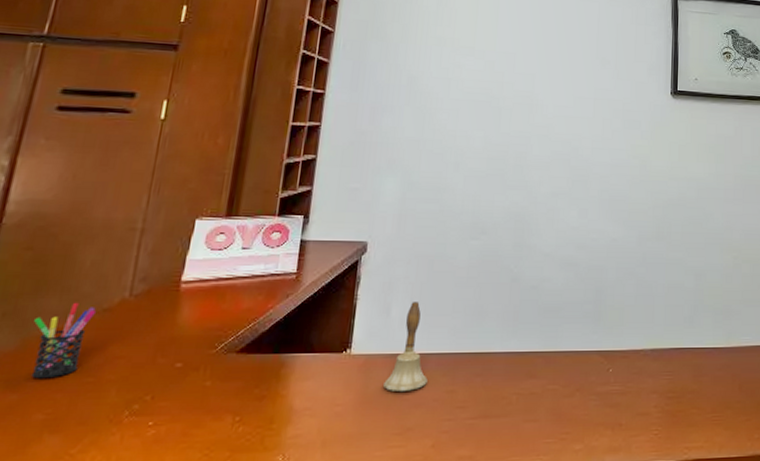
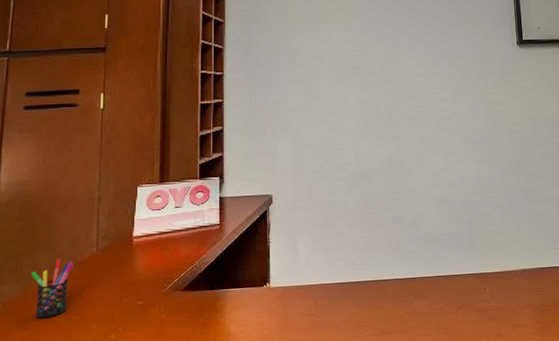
hand bell: present [383,302,427,391] -> none [299,241,334,316]

